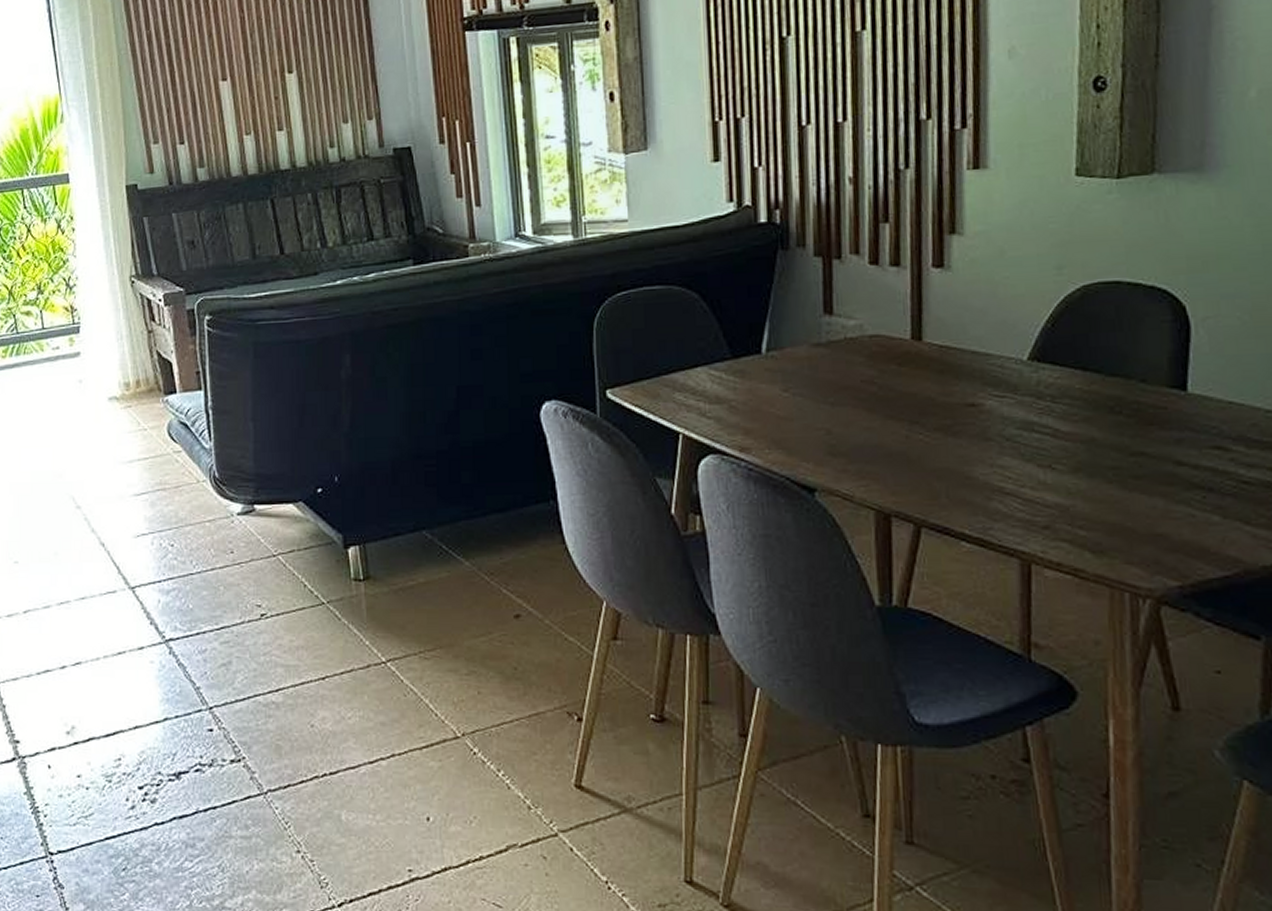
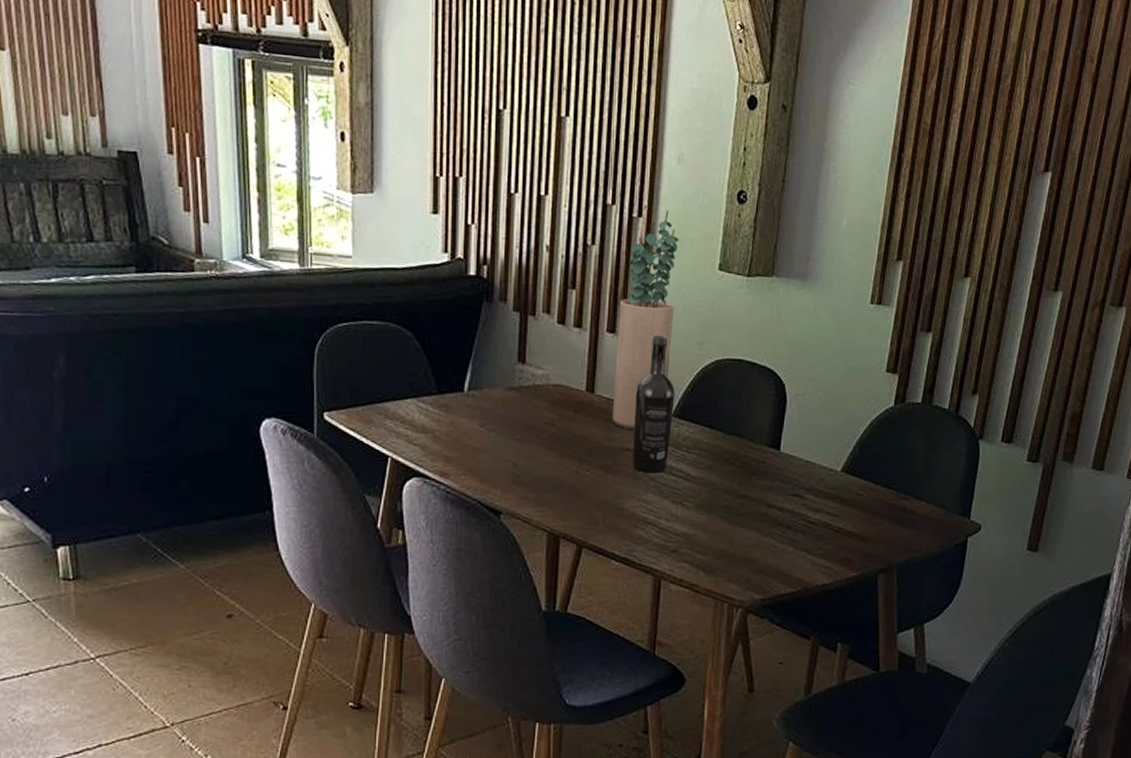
vase: none [946,115,1020,381] -> present [612,210,679,430]
wine bottle: none [975,263,1030,432] -> present [632,335,675,474]

